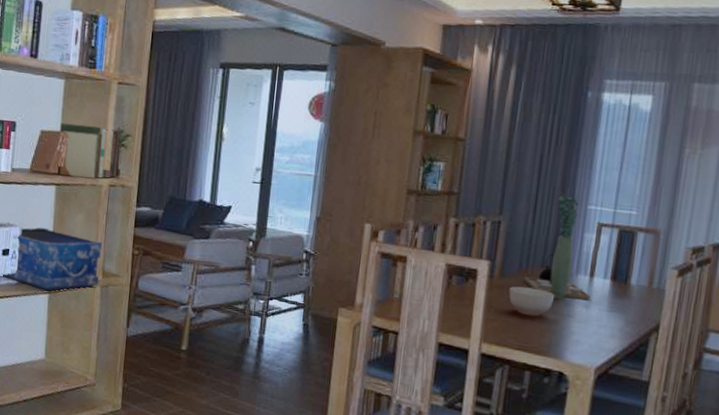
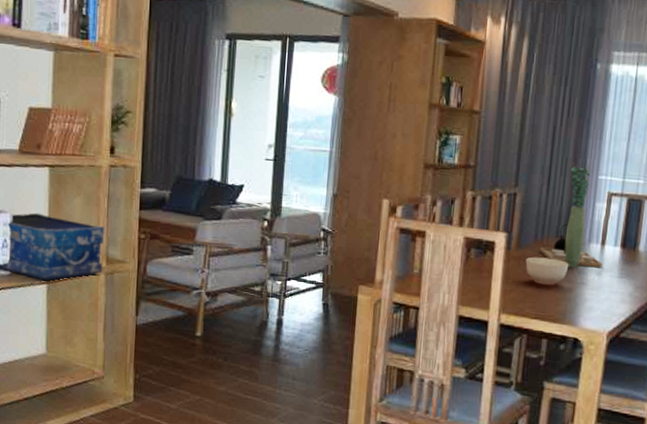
books: present [56,122,122,179] -> none [49,98,122,159]

